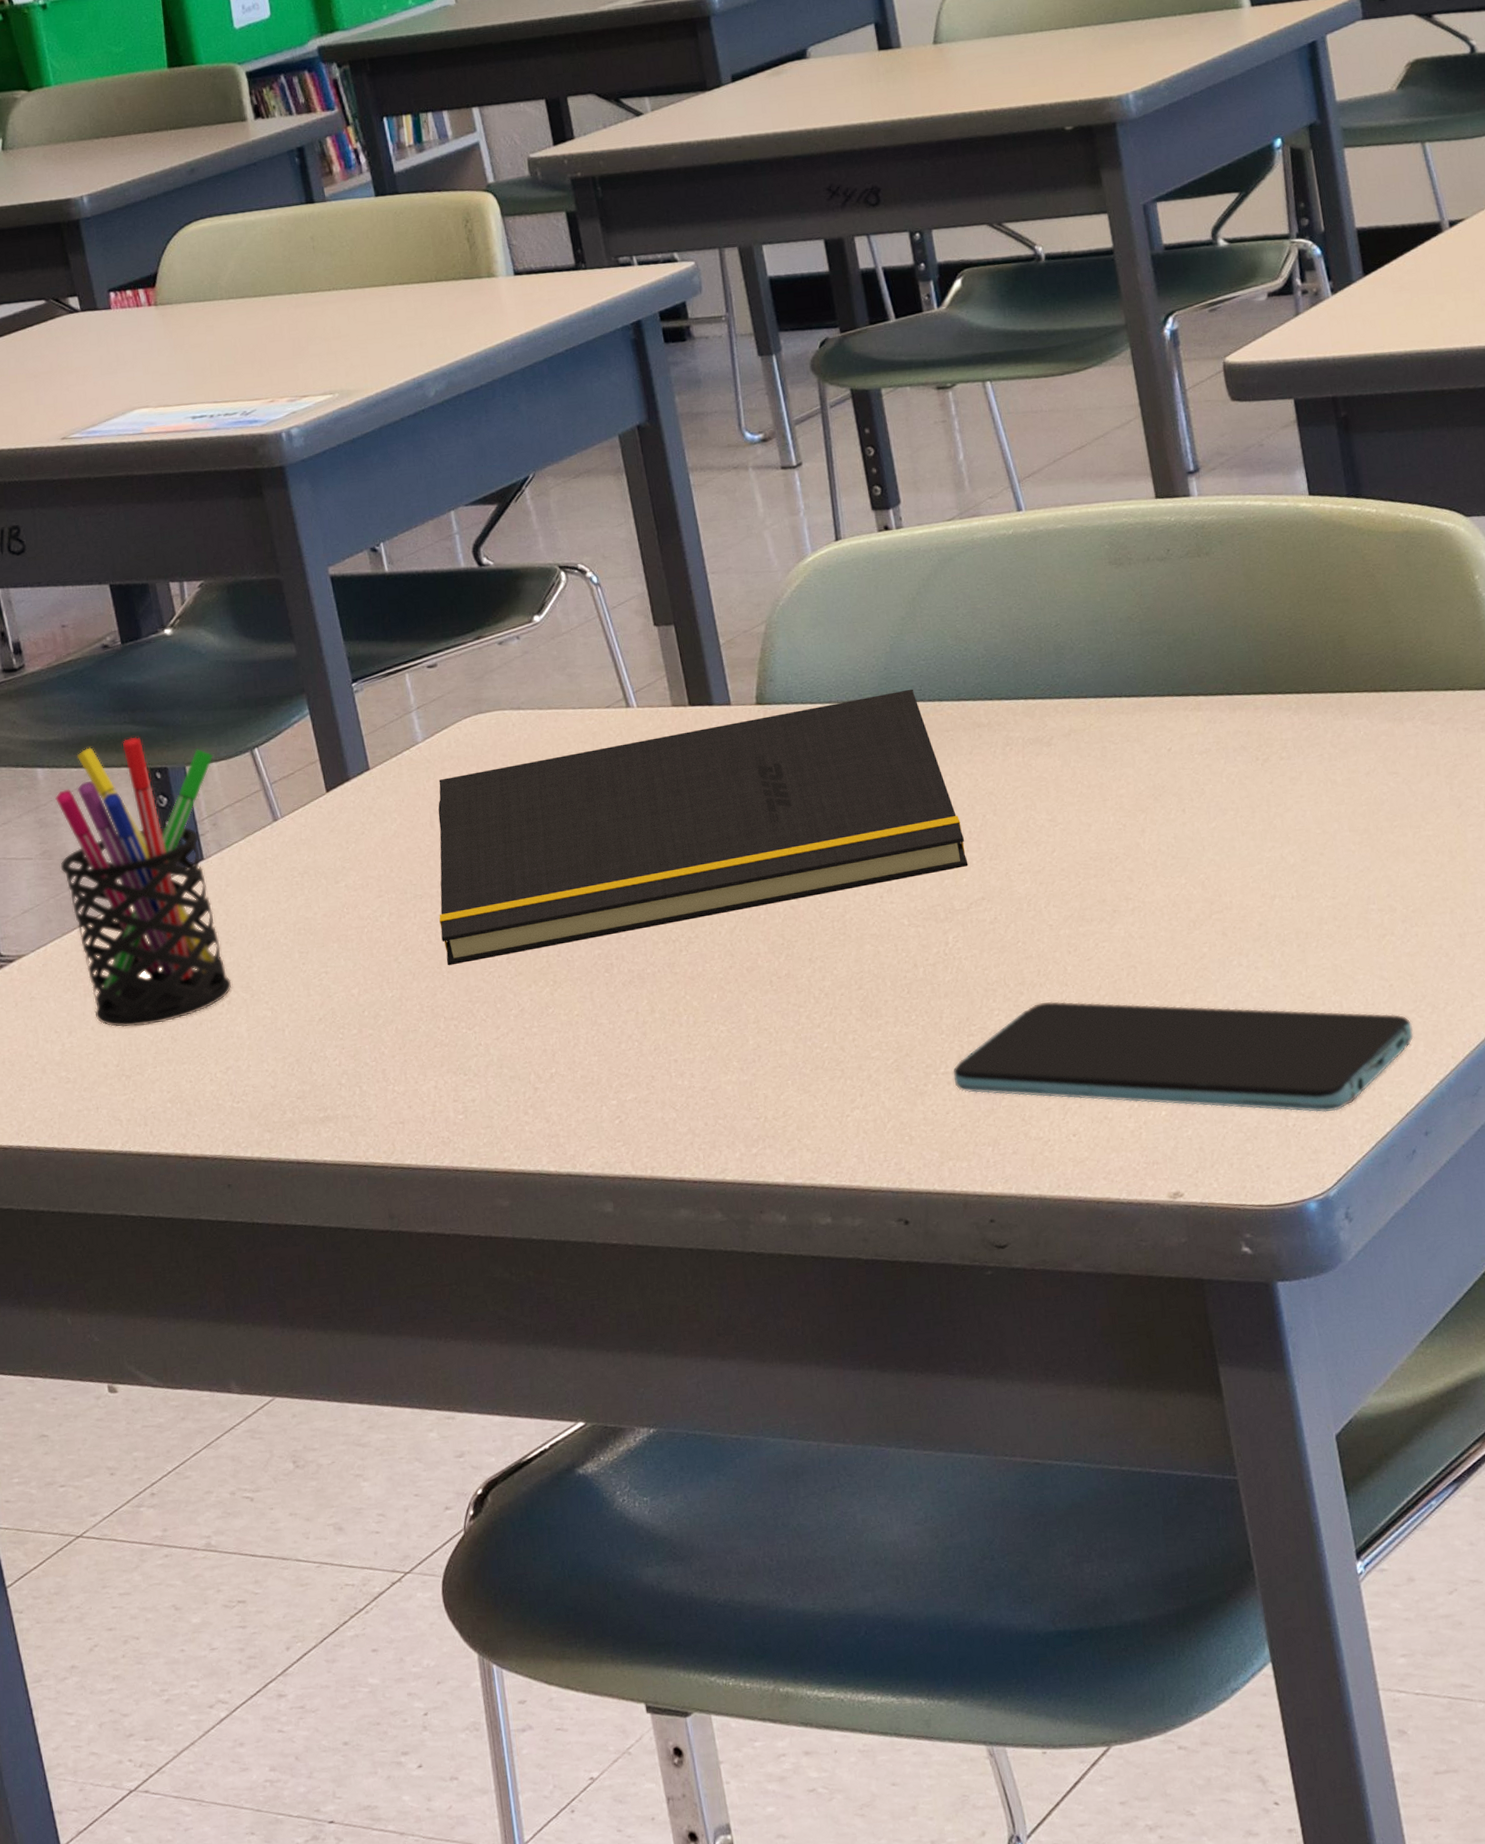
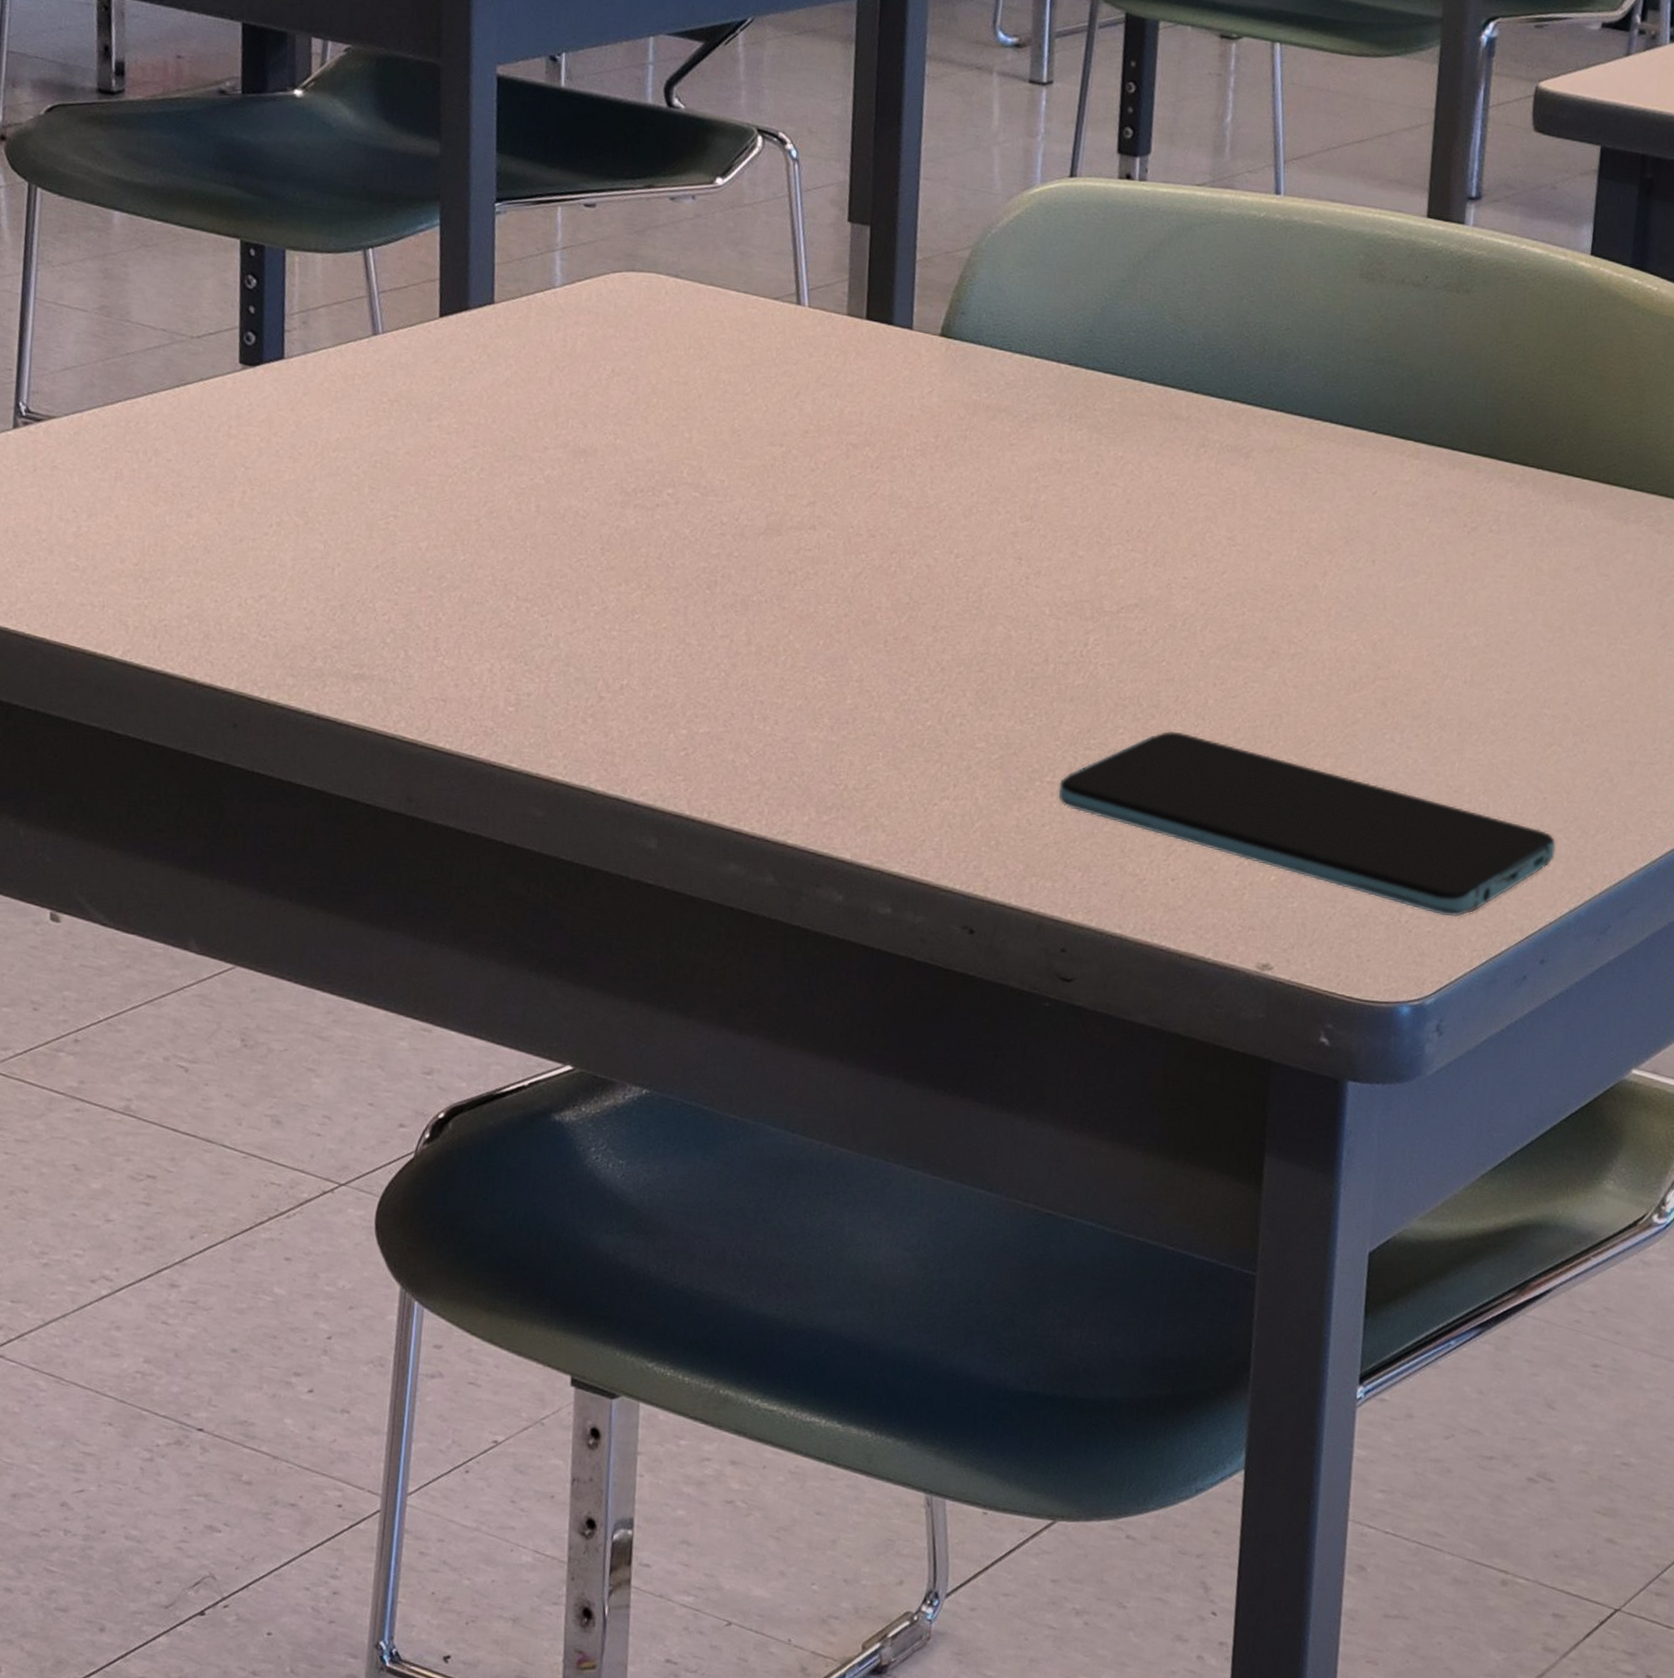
pen holder: present [55,736,232,1028] -> none [117,201,320,529]
notepad: present [438,689,968,966] -> none [533,333,1132,567]

